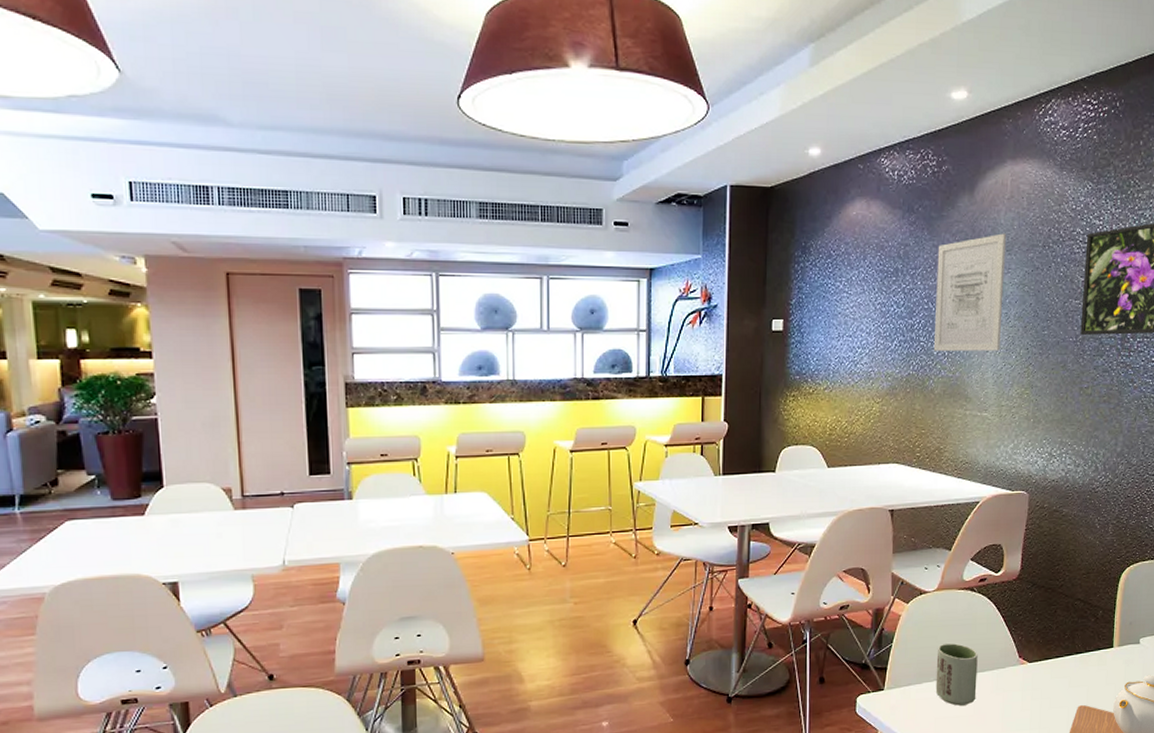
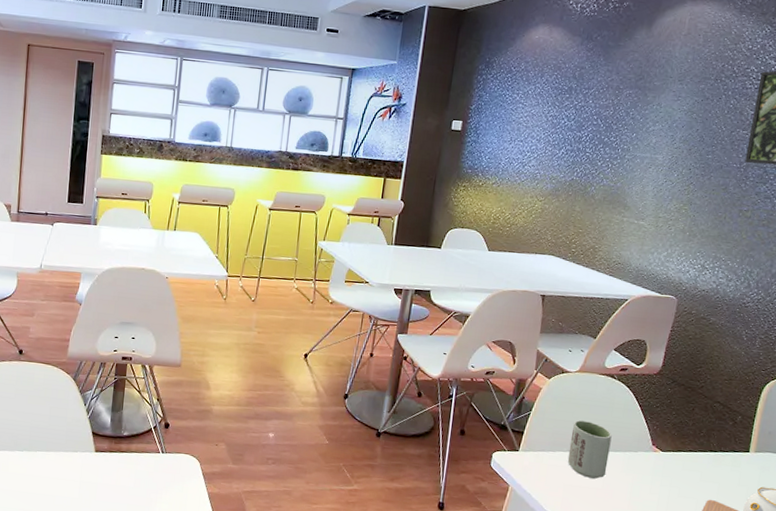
wall art: present [933,233,1007,351] -> none [598,65,680,168]

